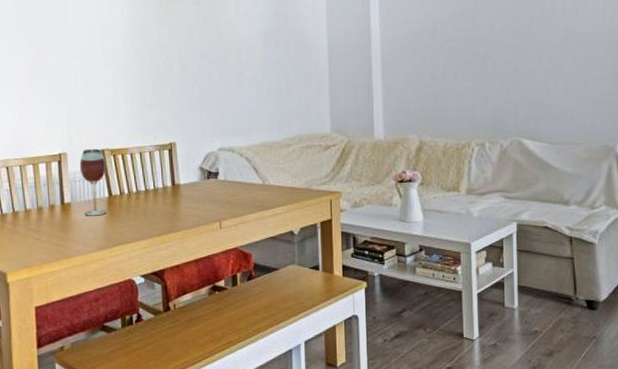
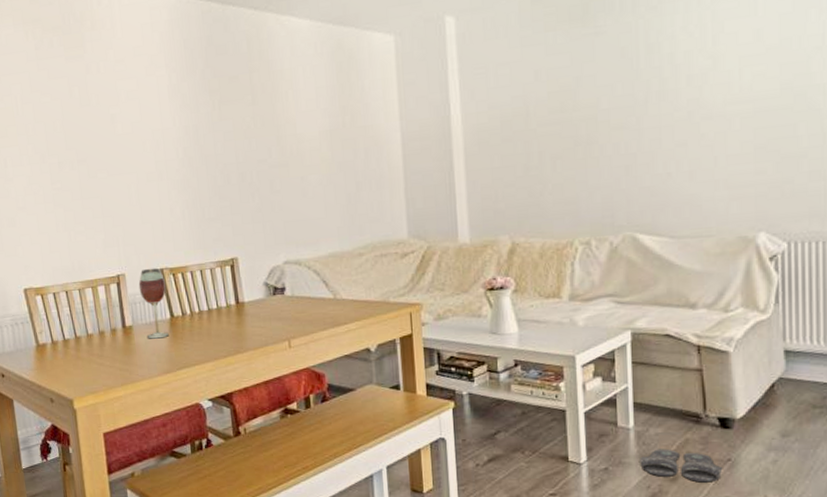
slippers: none [523,327,590,357] -> present [640,448,723,483]

